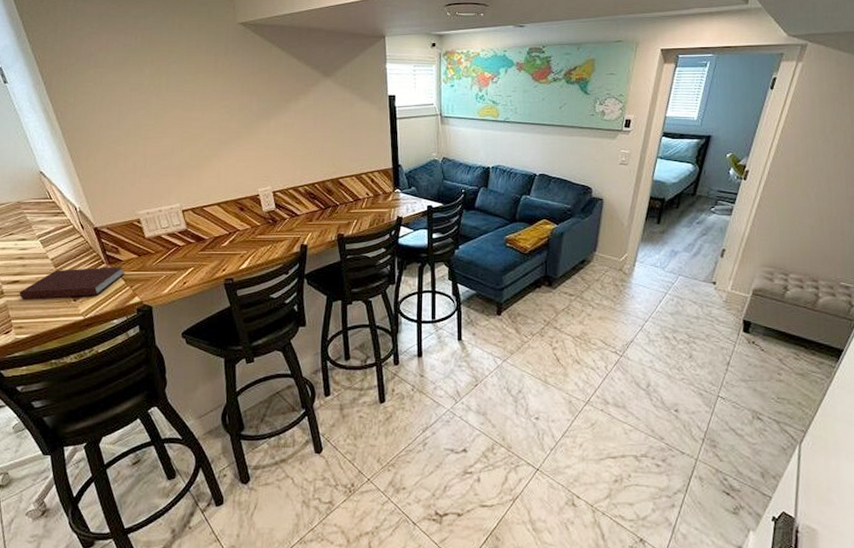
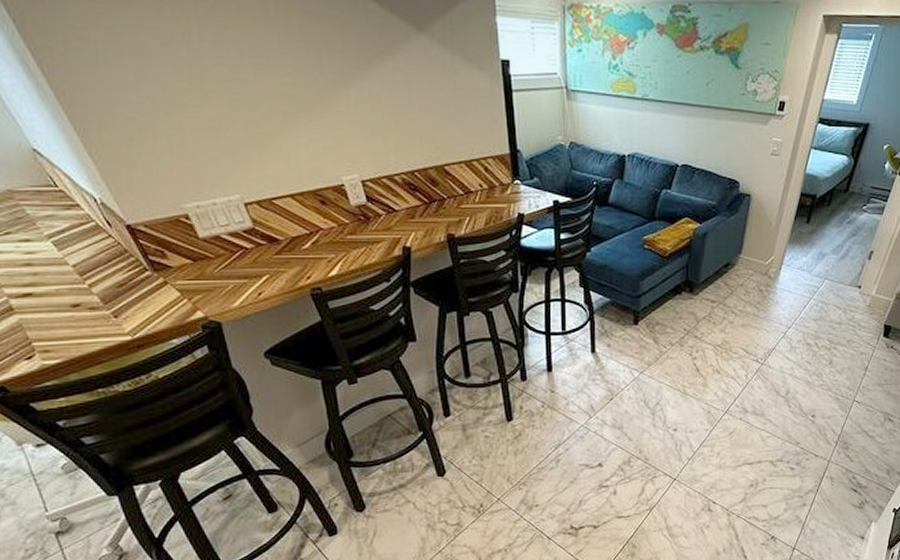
notebook: present [19,267,125,300] -> none [35,275,179,317]

